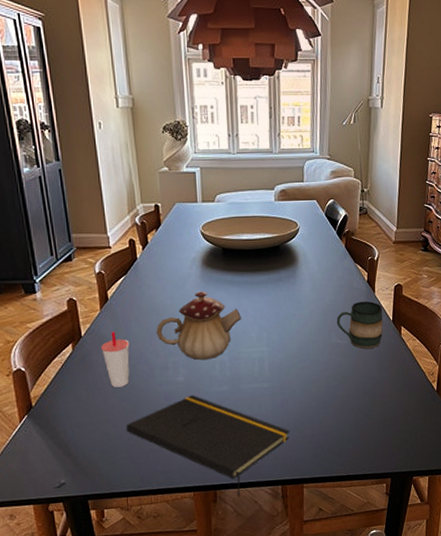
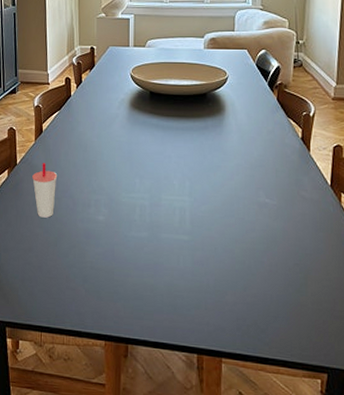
notepad: present [125,395,290,497] -> none [46,237,210,358]
teapot: present [156,291,242,361] -> none [82,132,165,203]
mug: present [336,301,383,349] -> none [265,159,320,215]

